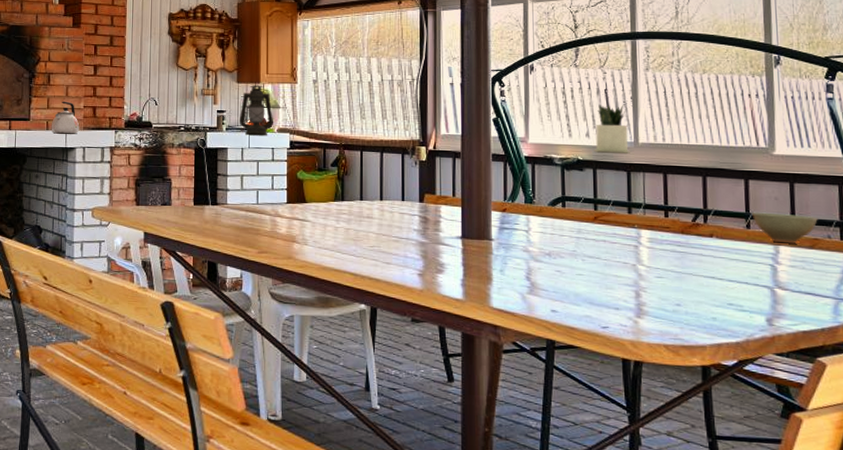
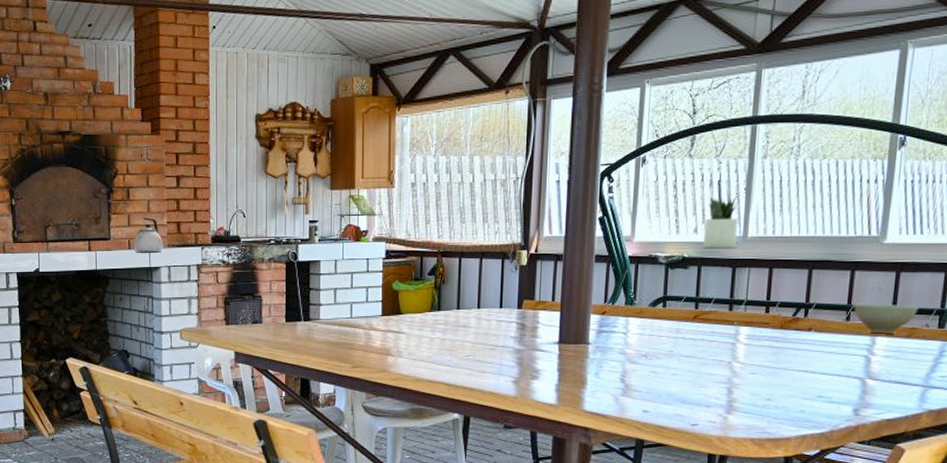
lantern: present [240,84,273,136] -> none [333,190,368,247]

